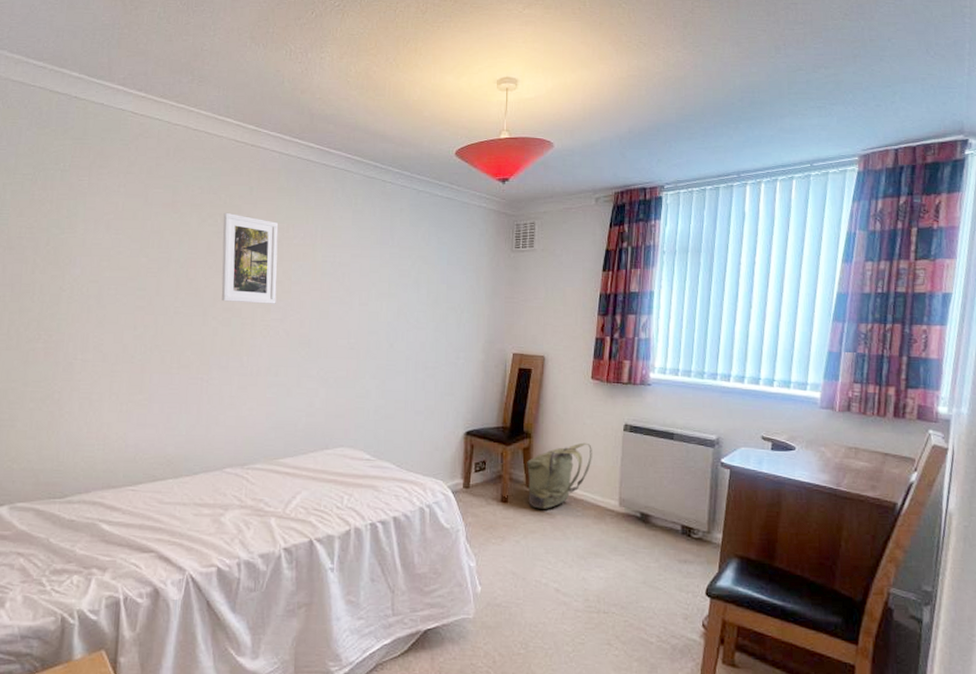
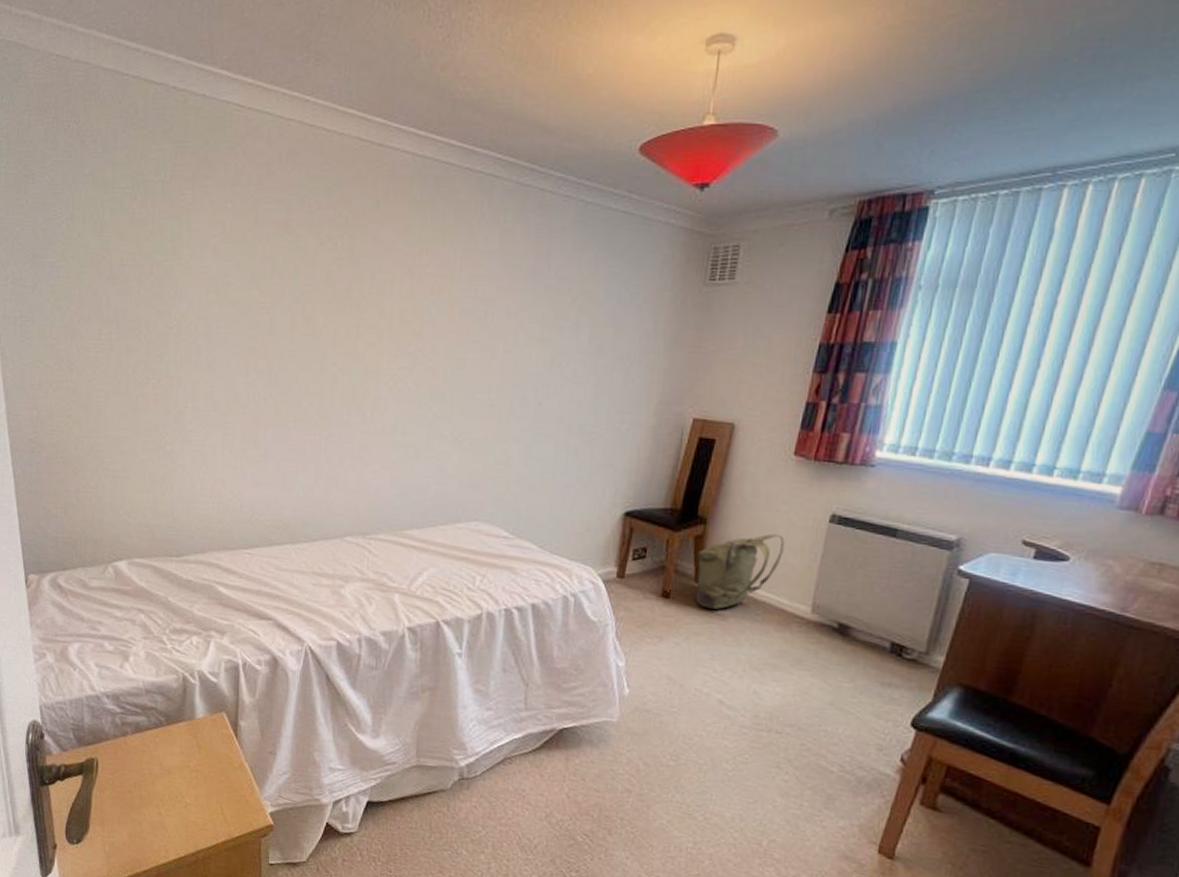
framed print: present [221,212,279,304] -> none [342,233,410,349]

